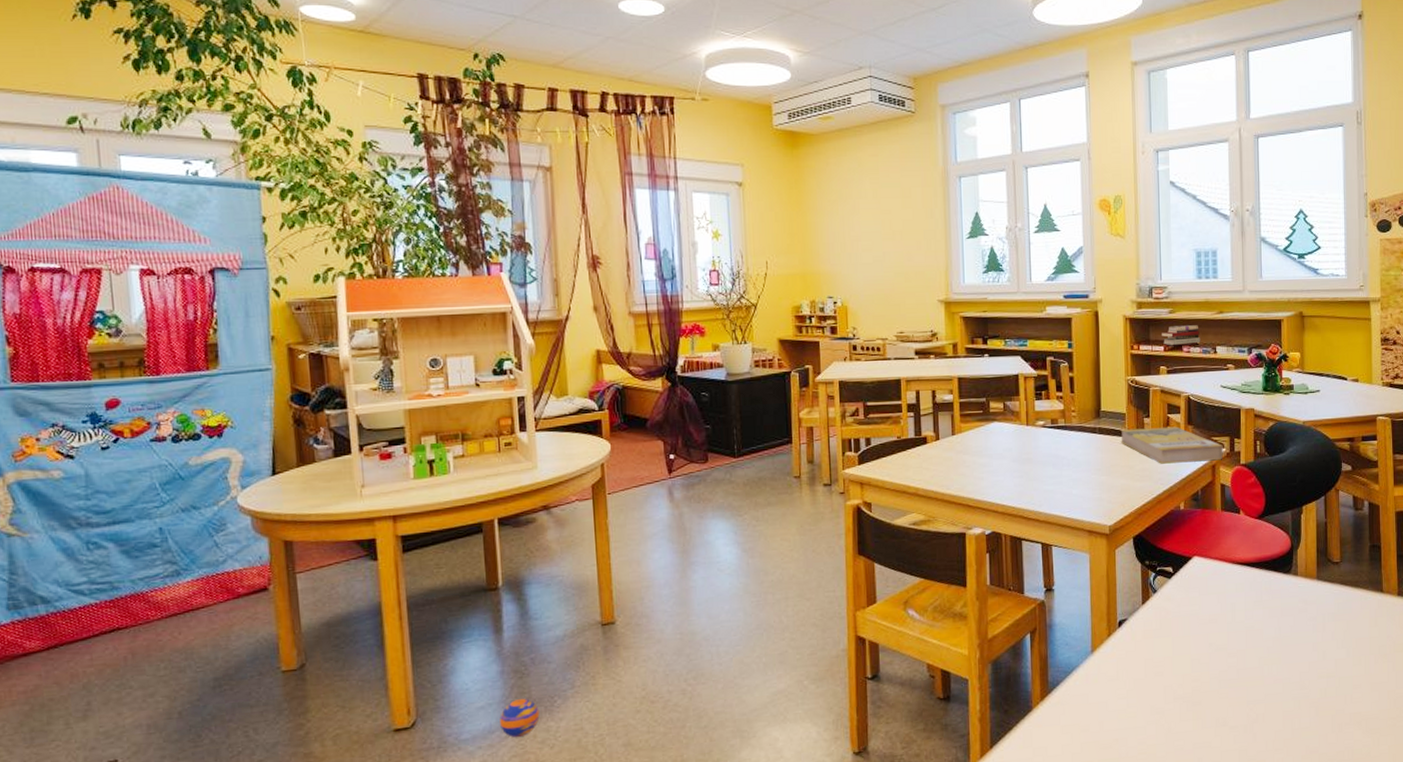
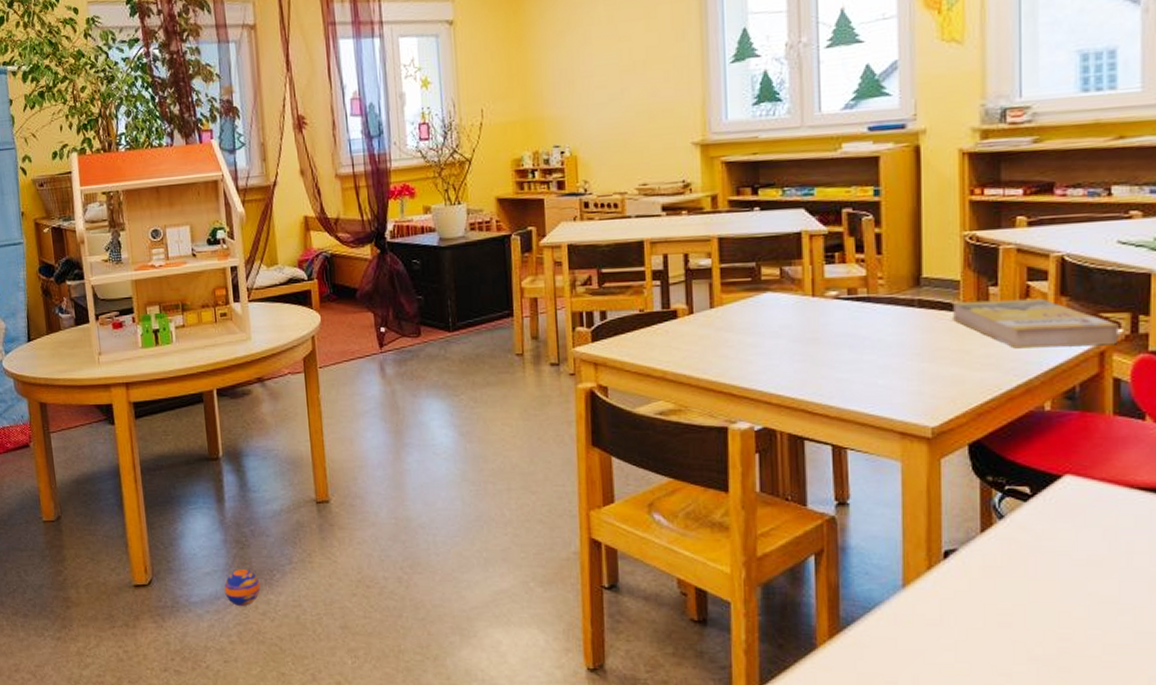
books: present [1162,324,1201,346] -> none [1020,156,1085,188]

